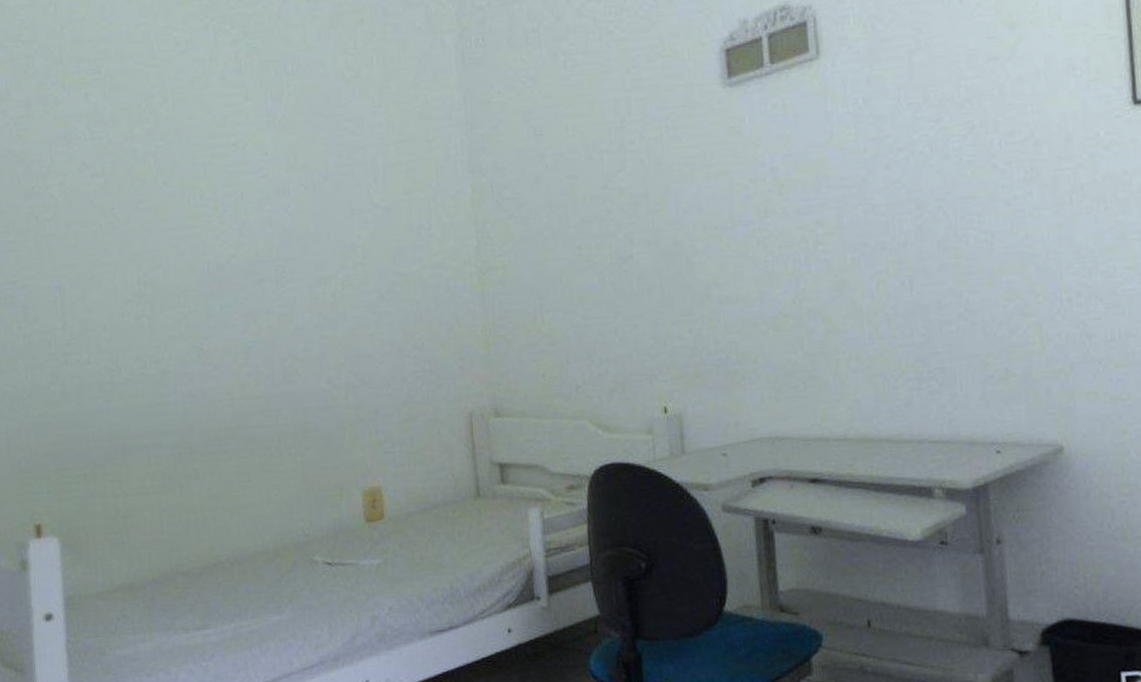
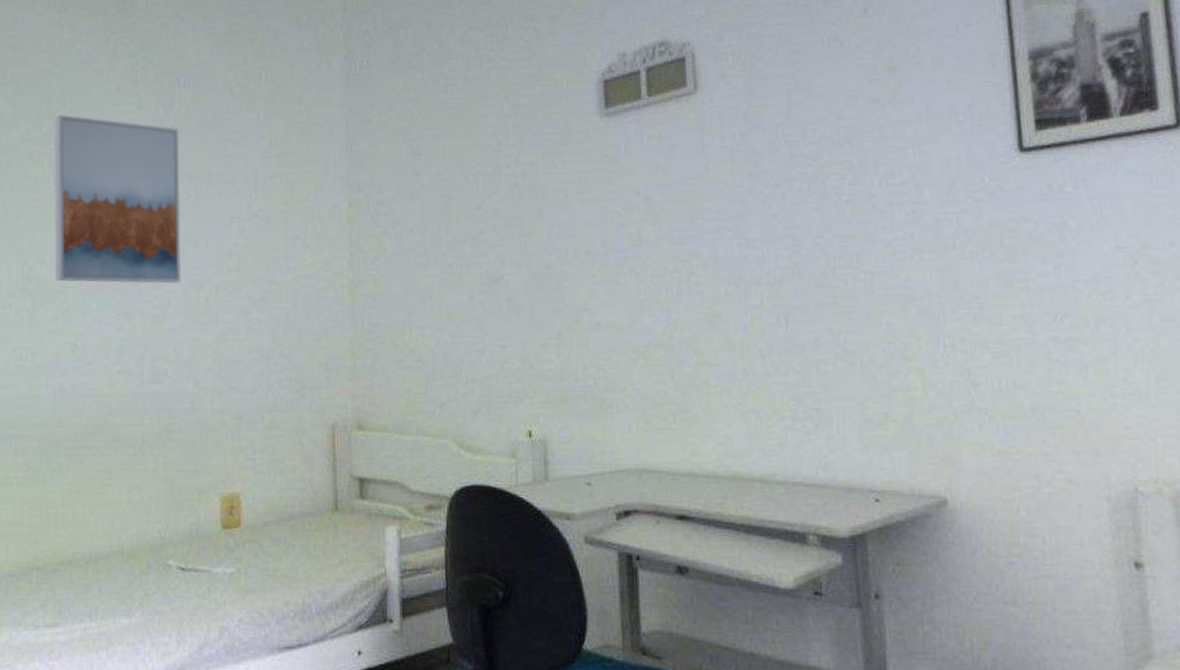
wall art: none [156,110,304,285] -> present [53,115,180,284]

